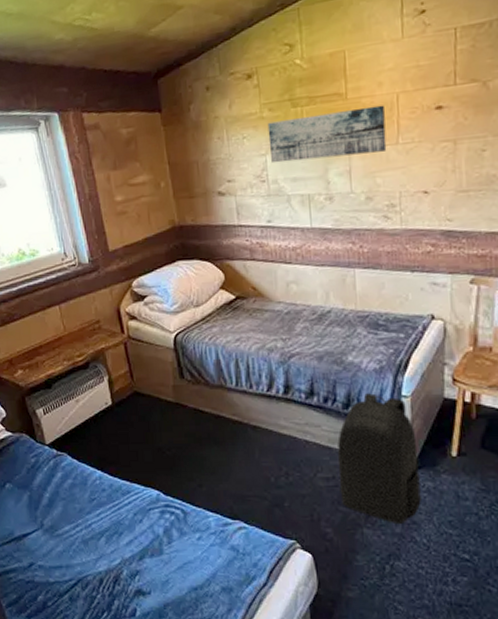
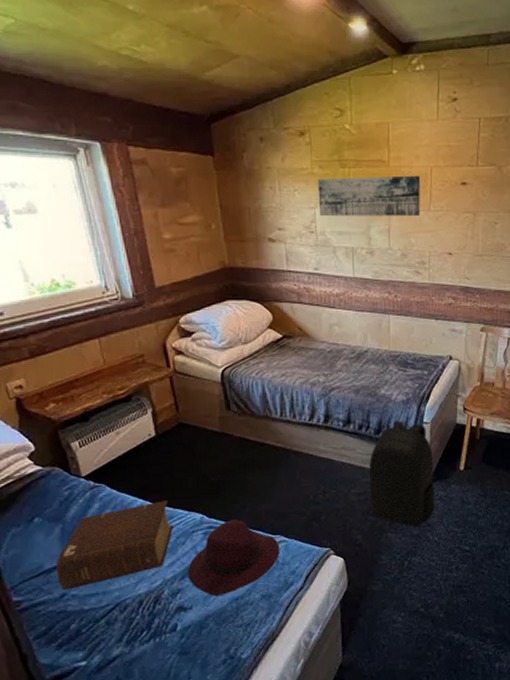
bible: none [24,473,131,560] -> present [55,500,174,591]
hat: none [145,499,240,583] -> present [188,519,280,596]

